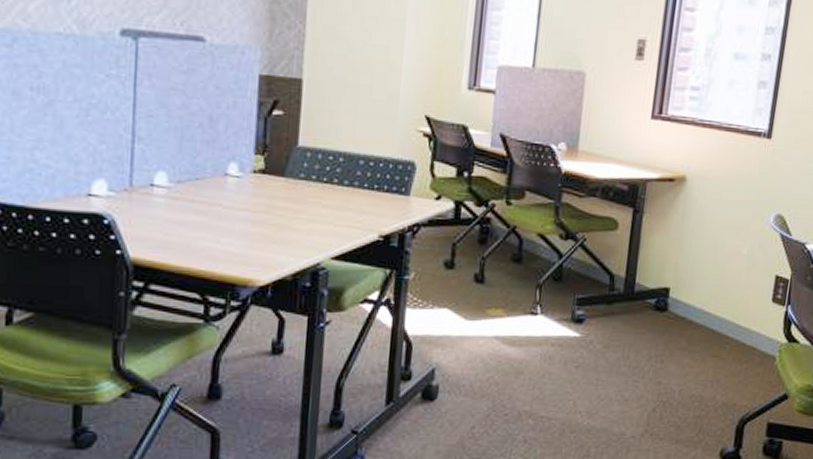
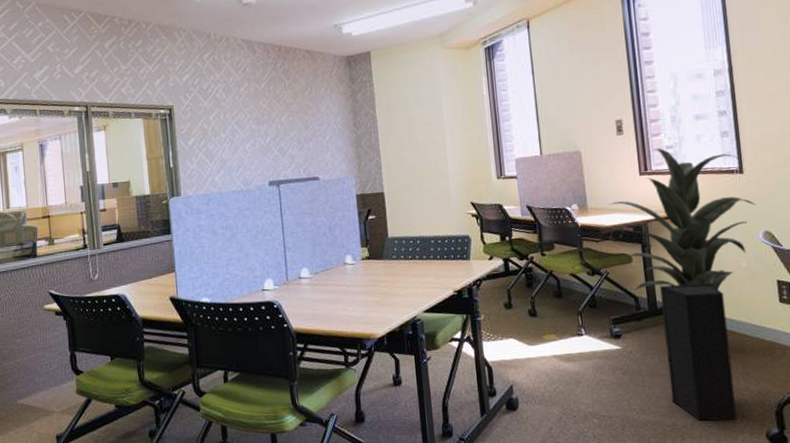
indoor plant: none [605,87,776,277] -> present [609,148,756,290]
speaker: none [625,264,714,433] -> present [659,282,737,421]

